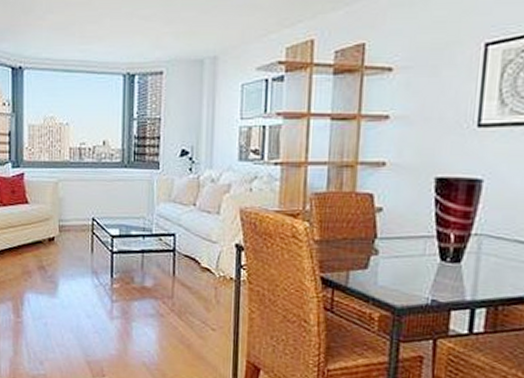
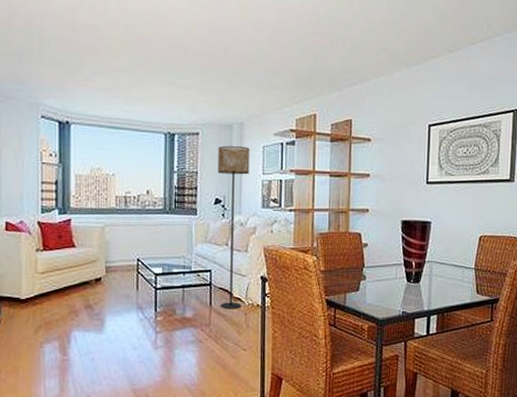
floor lamp: none [184,86,225,281] -> present [218,146,250,309]

